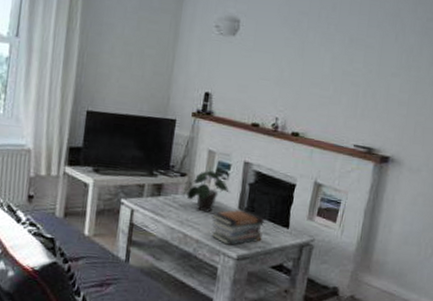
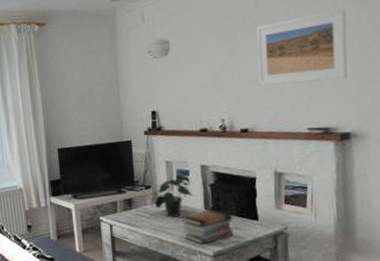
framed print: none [319,30,411,105] -> present [256,8,348,86]

